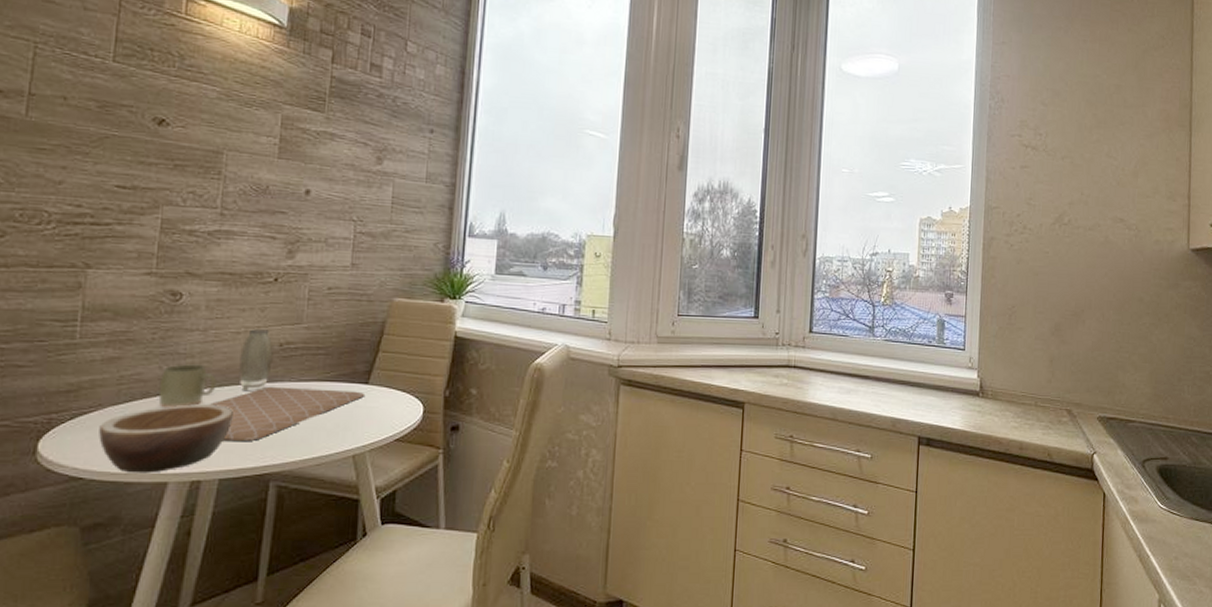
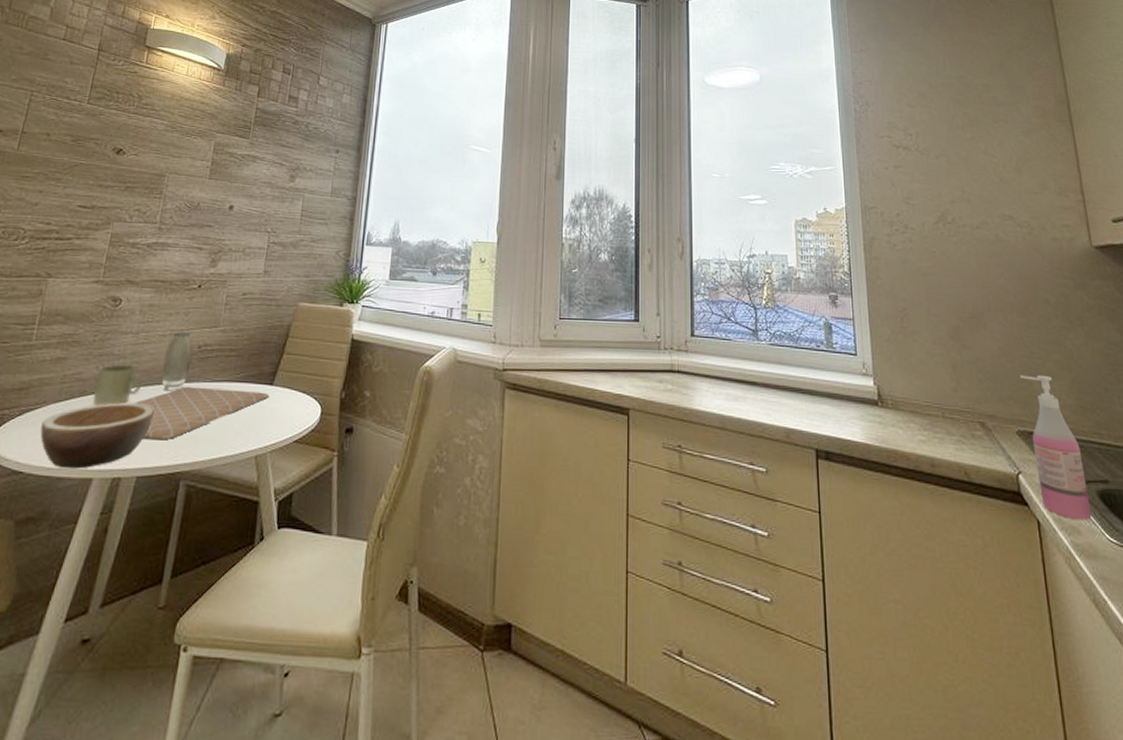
soap dispenser: none [1108,367,1150,491] -> present [1020,374,1092,521]

